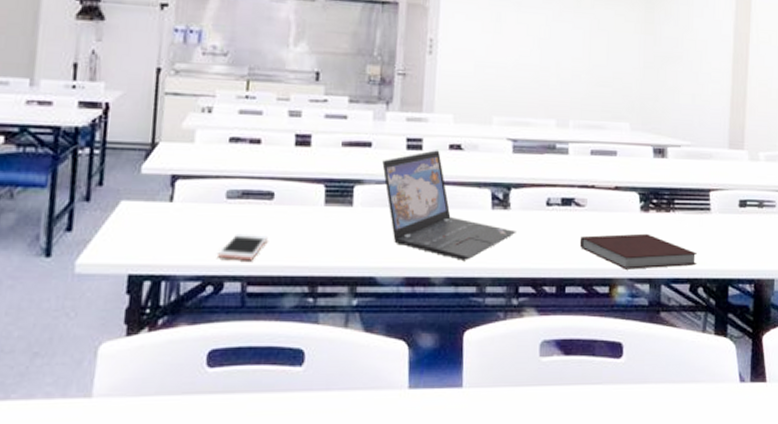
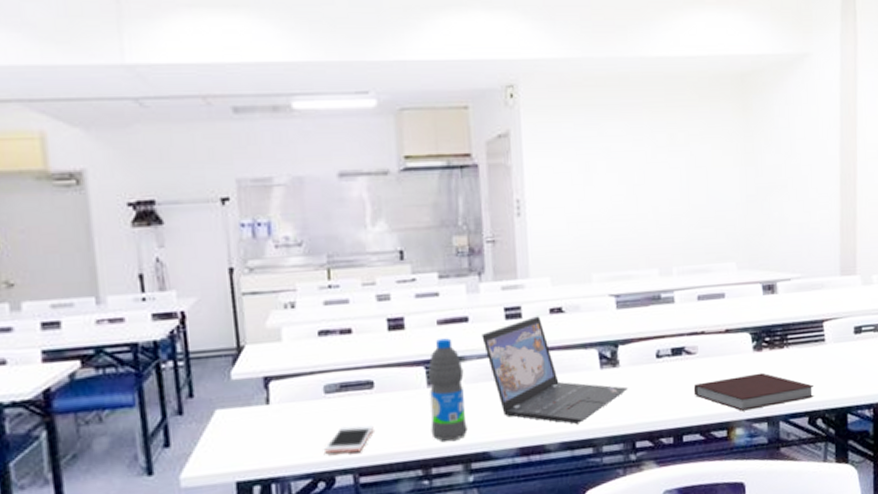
water bottle: none [322,160,361,262] -> present [427,338,467,442]

